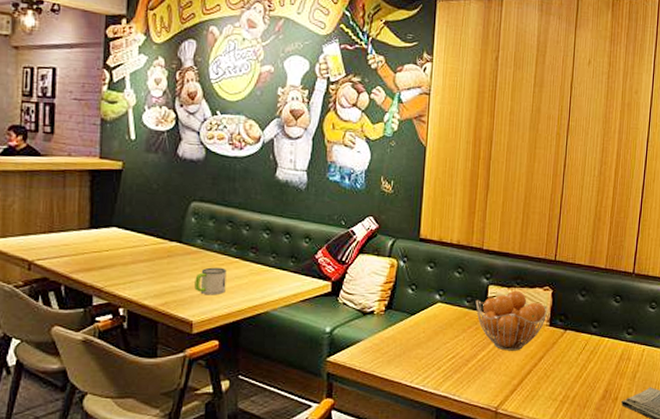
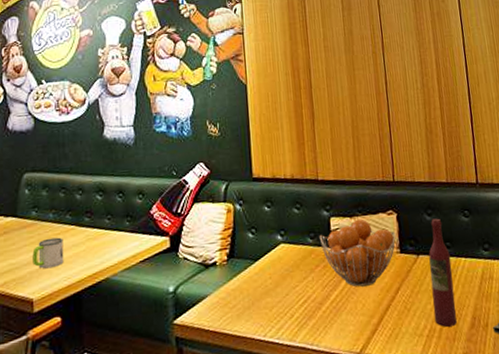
wine bottle: none [570,299,596,395] -> present [429,218,457,327]

